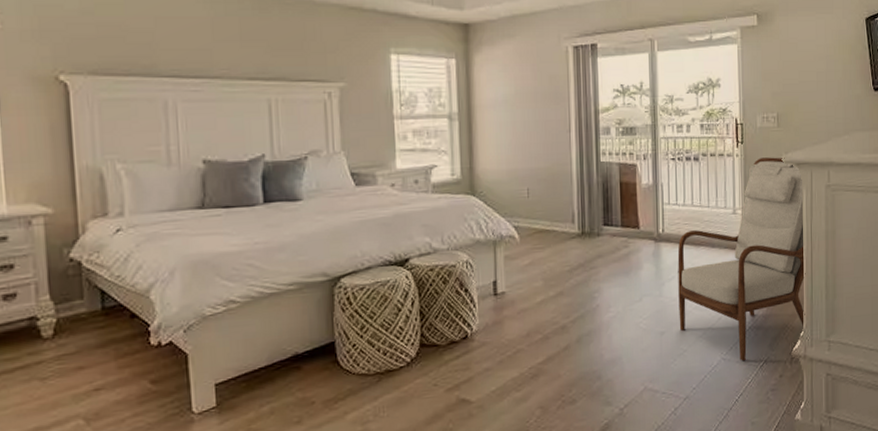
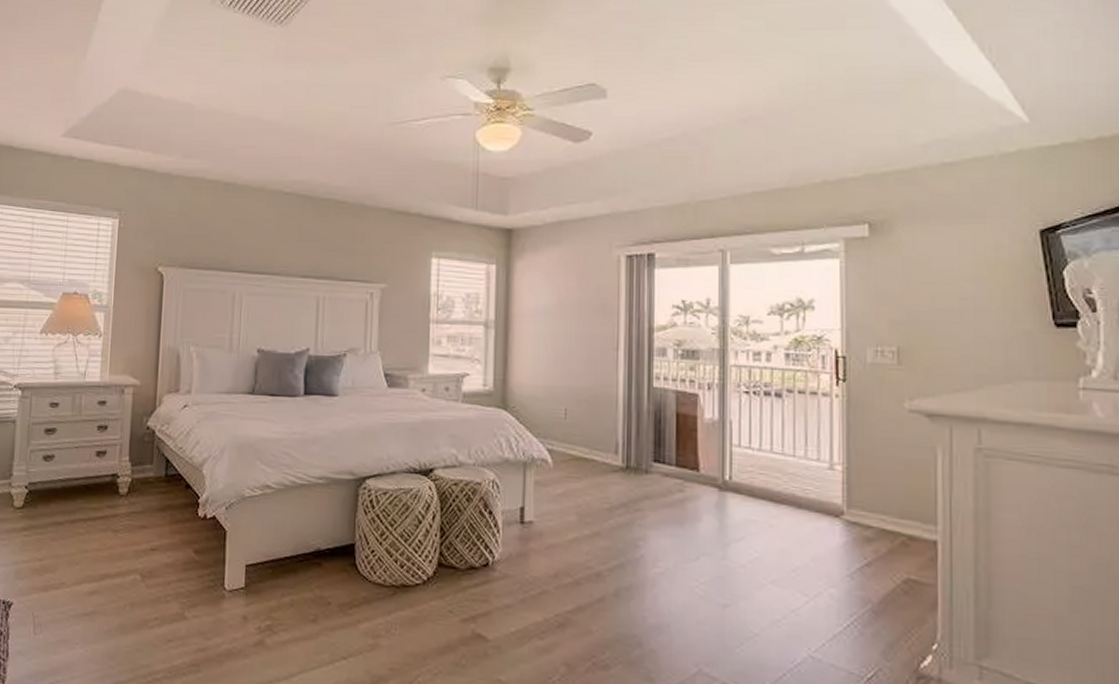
armchair: present [677,157,806,362] -> none [749,402,941,667]

